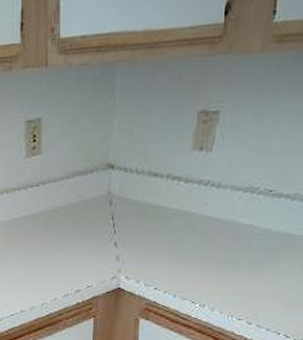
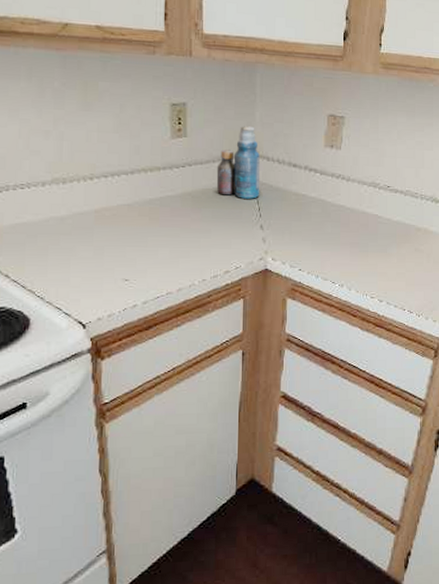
bottle: none [69,135,117,215] -> present [216,126,260,199]

